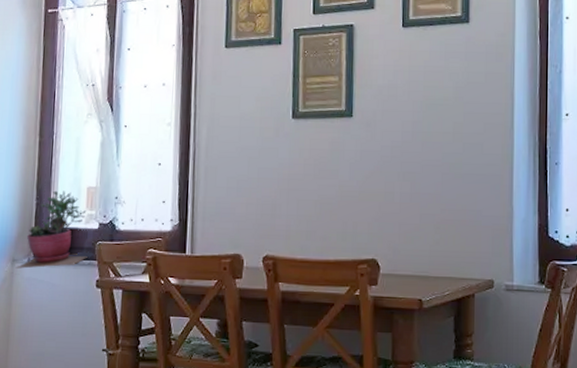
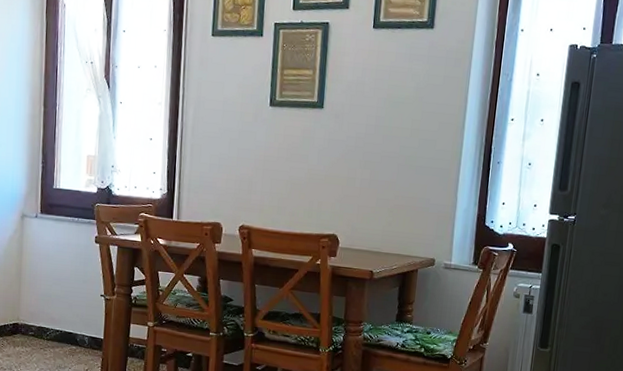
succulent plant: present [15,190,88,269] -> none [25,156,88,223]

